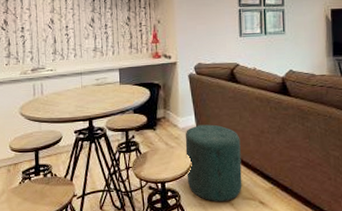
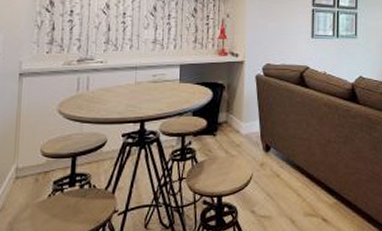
ottoman: present [185,124,242,202] -> none [246,131,306,219]

